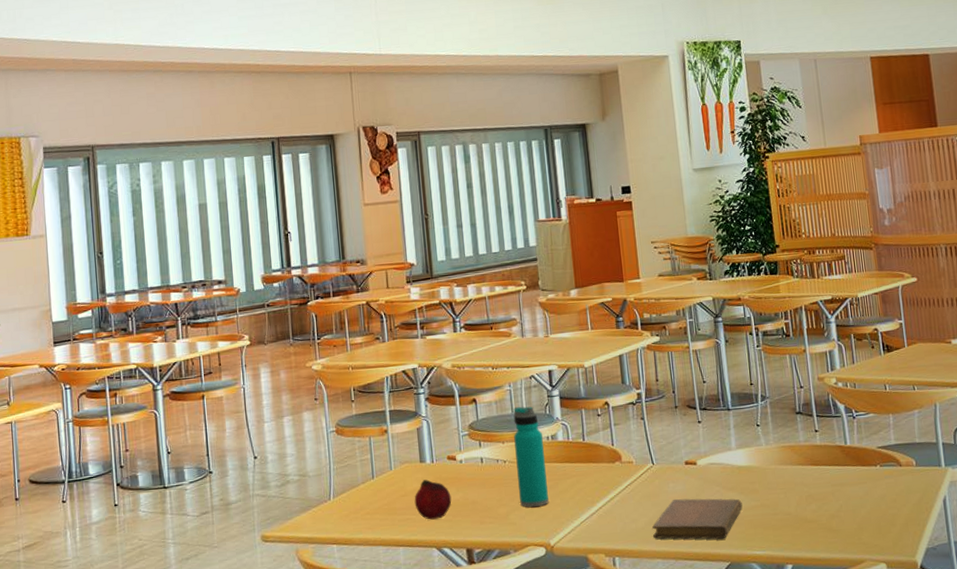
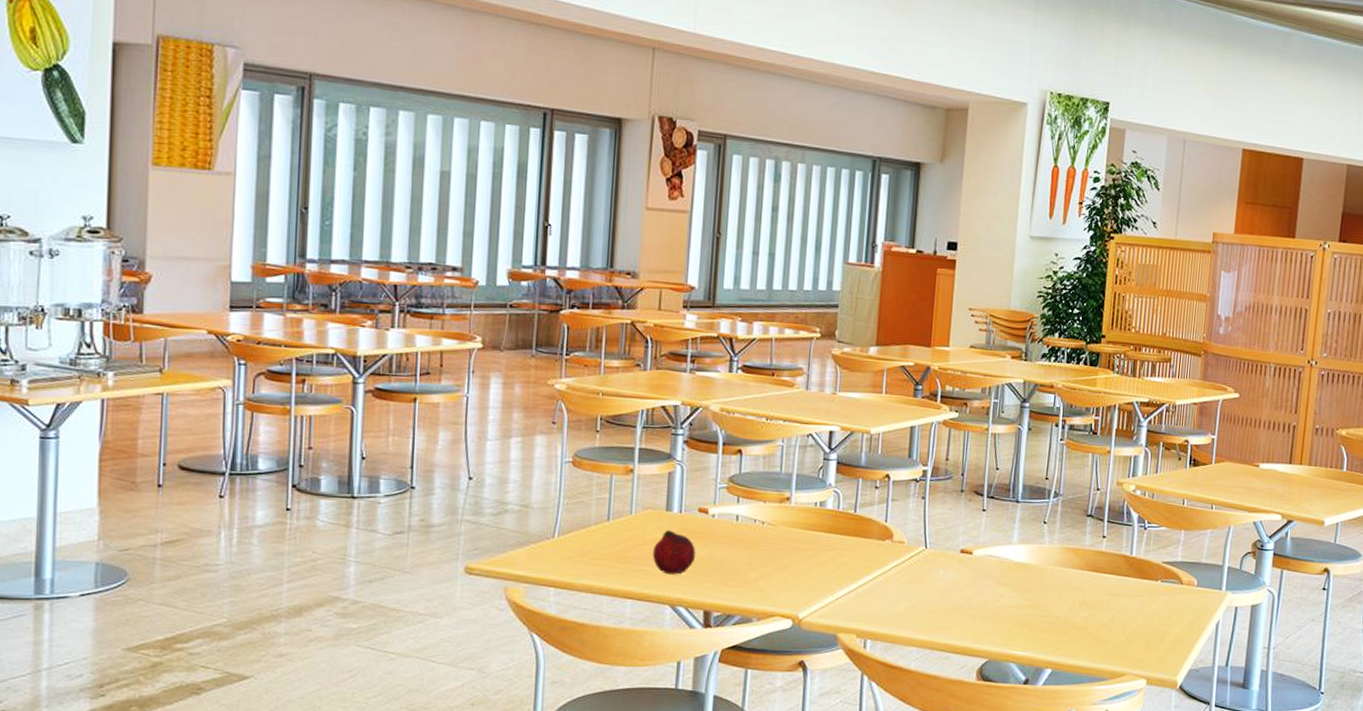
water bottle: present [513,406,549,507] -> none [773,466,810,575]
notebook: present [652,498,743,540] -> none [912,587,1013,635]

